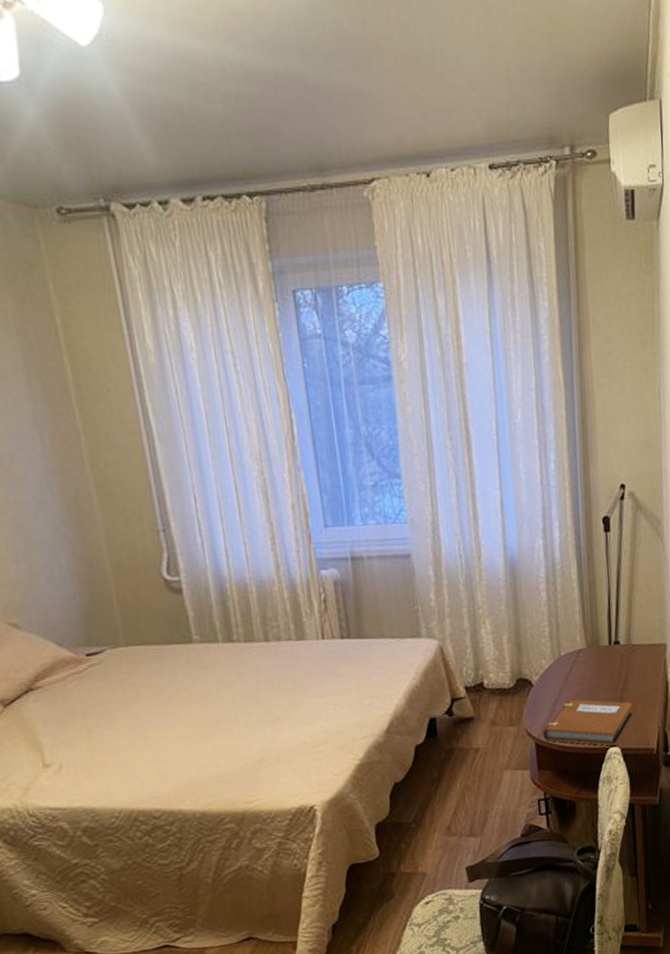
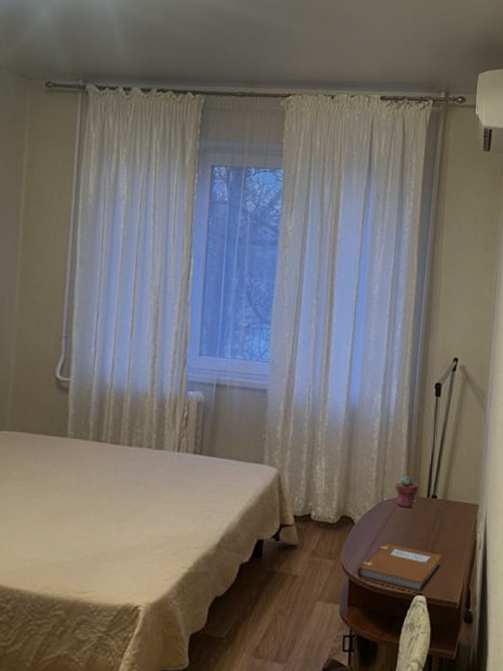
potted succulent: none [571,624,597,660] -> present [395,475,418,508]

